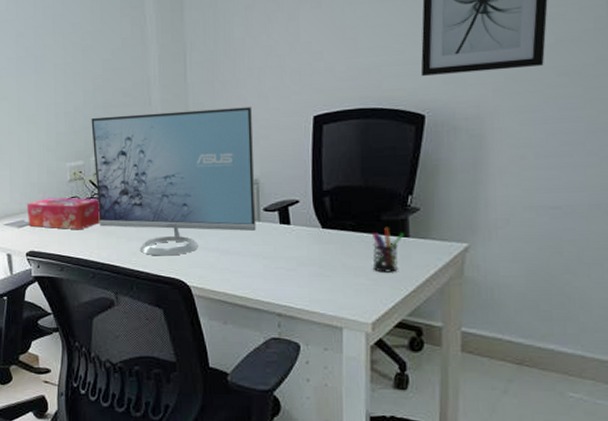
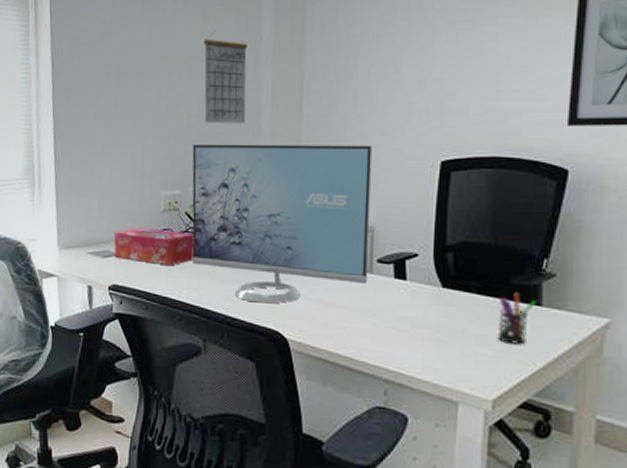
calendar: none [92,12,136,98] -> present [203,30,247,123]

